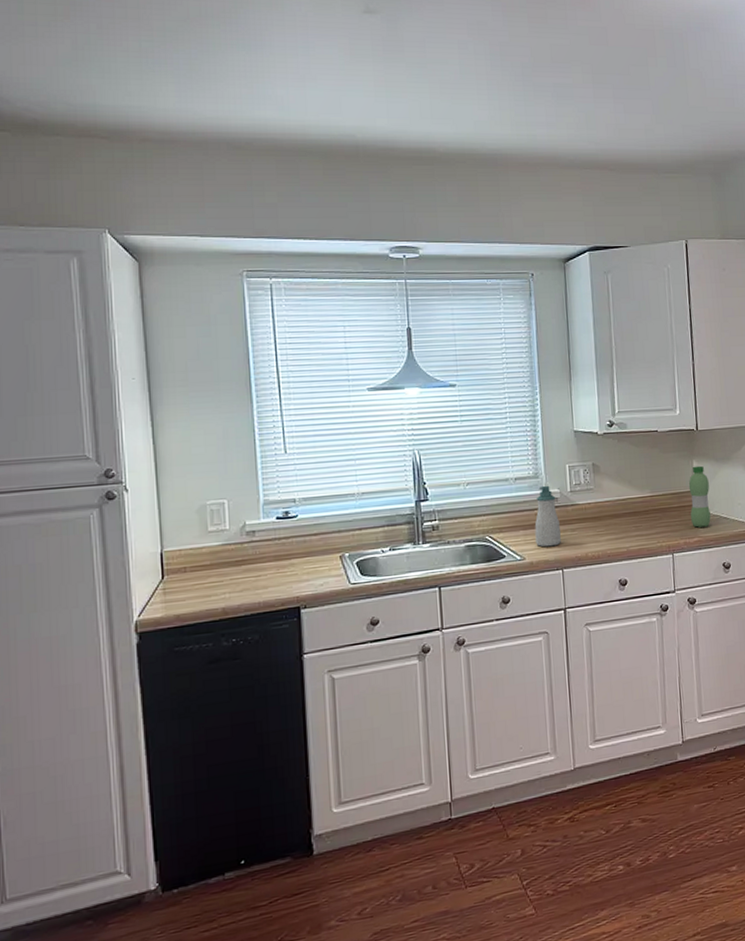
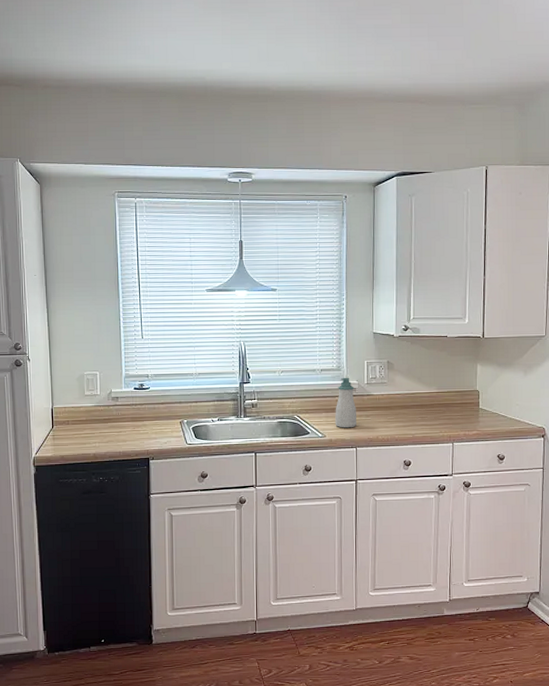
water bottle: present [688,465,711,528] -> none [471,369,490,422]

